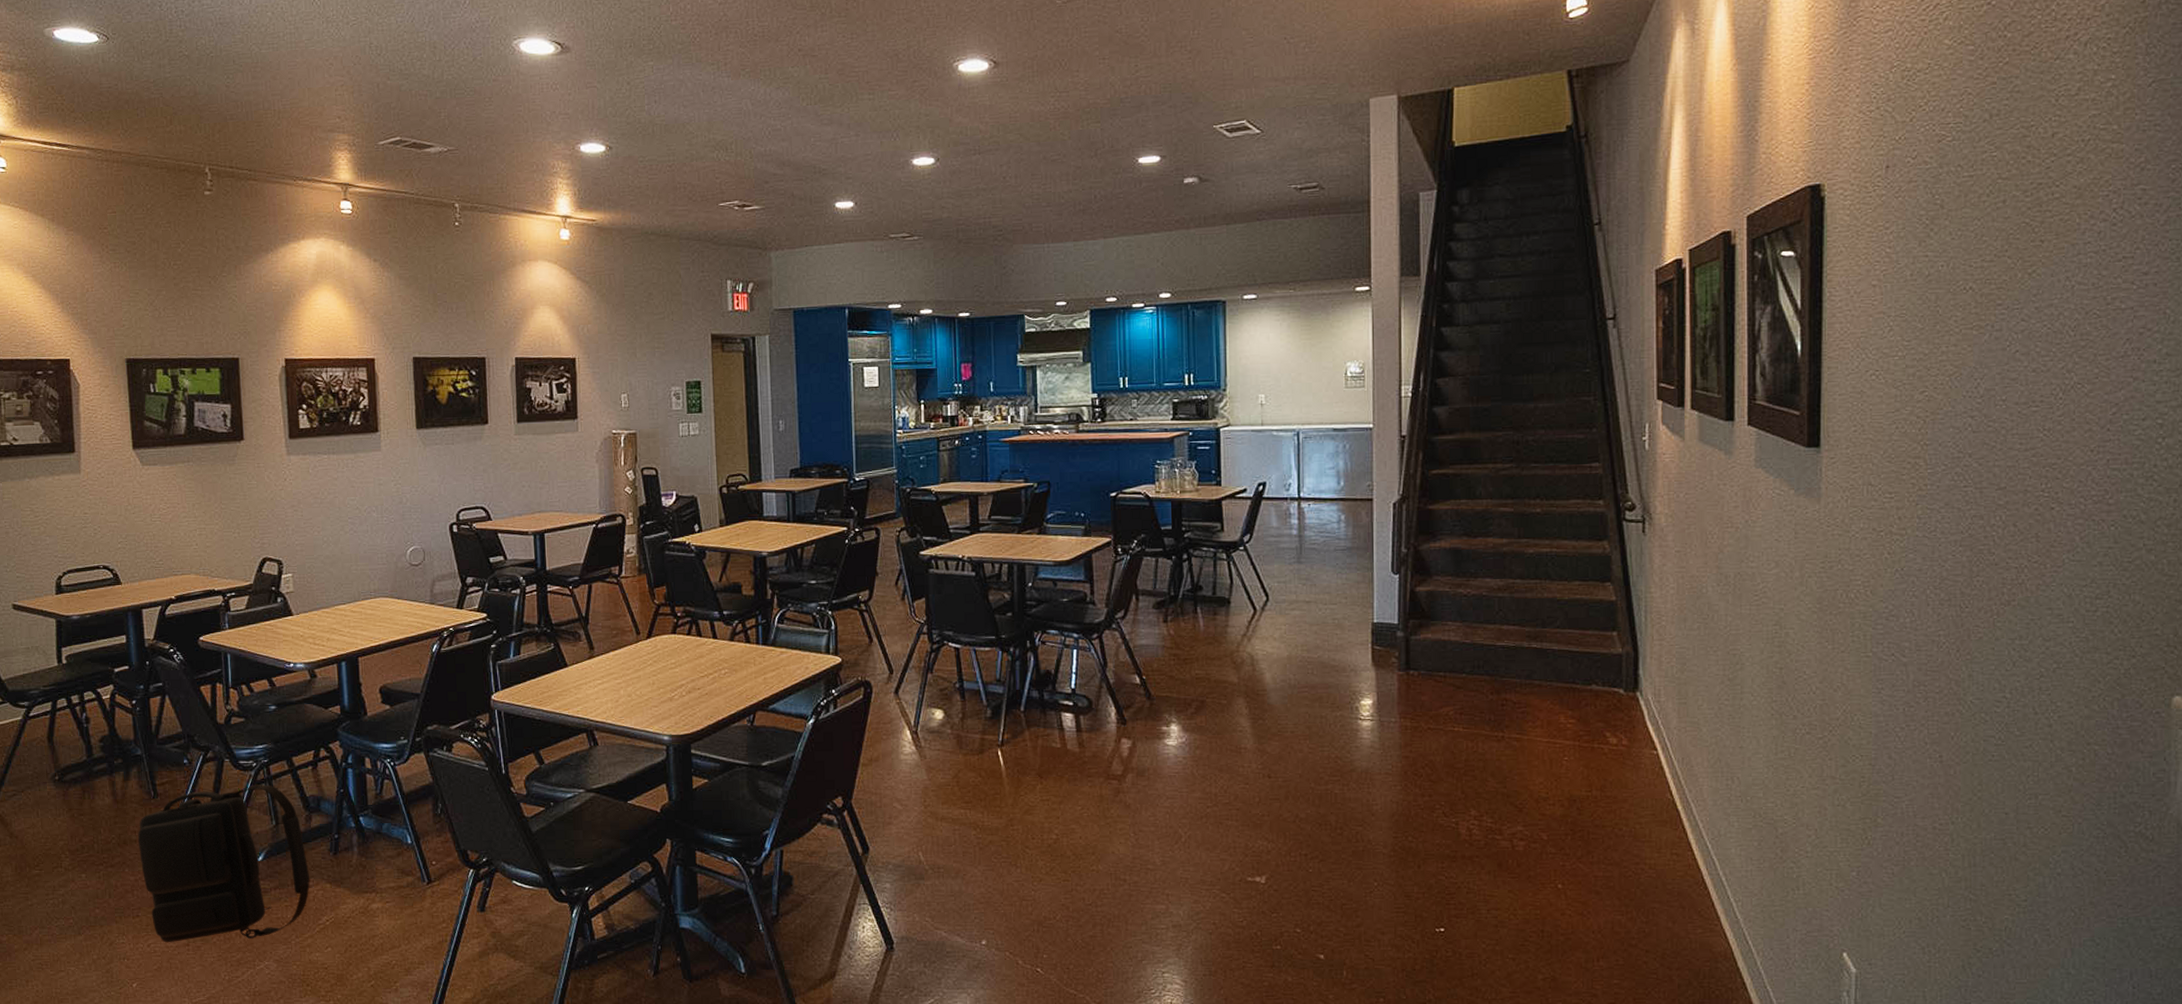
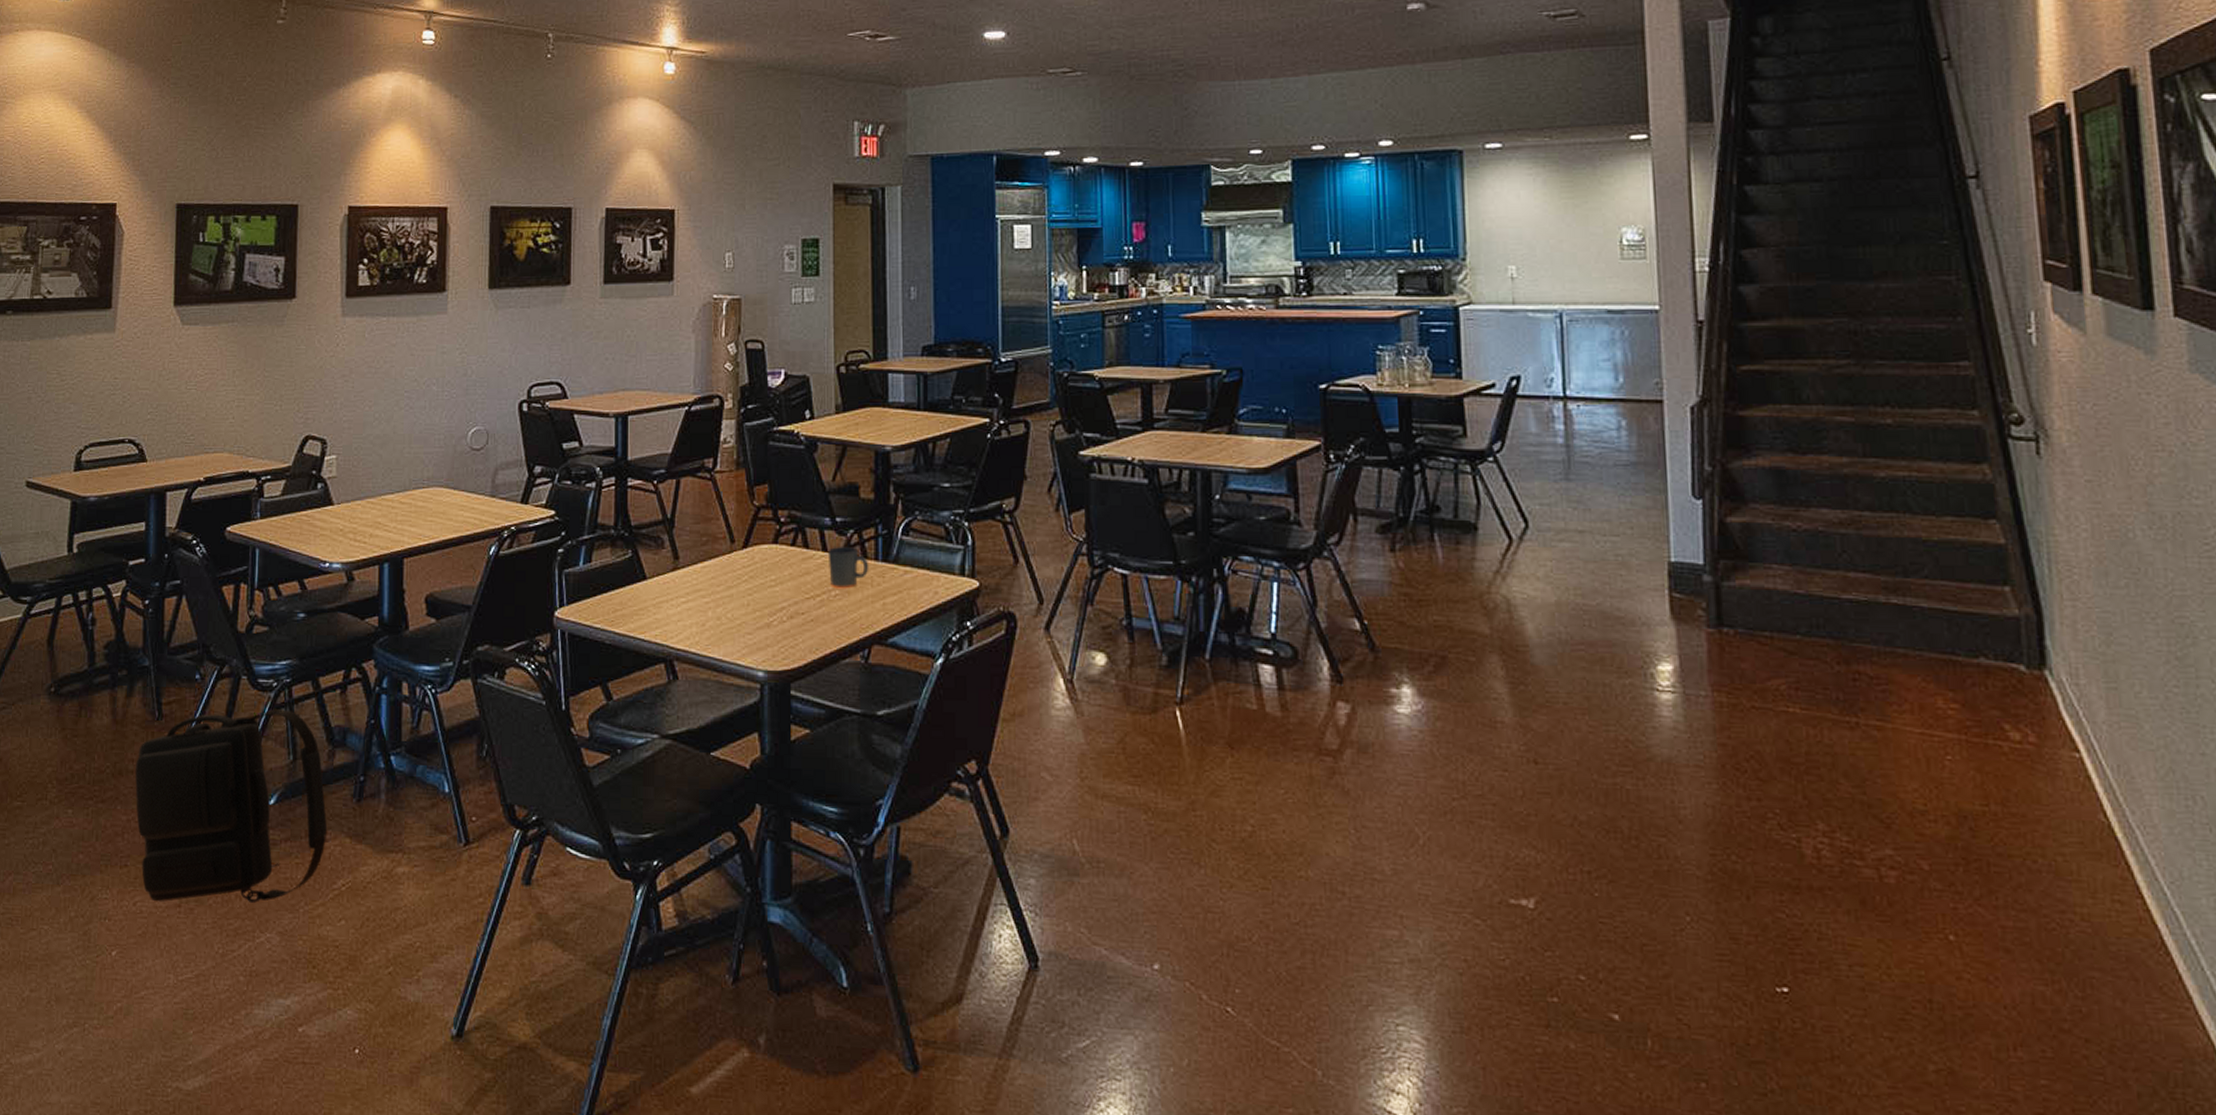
mug: none [717,634,752,667] -> present [827,547,869,588]

